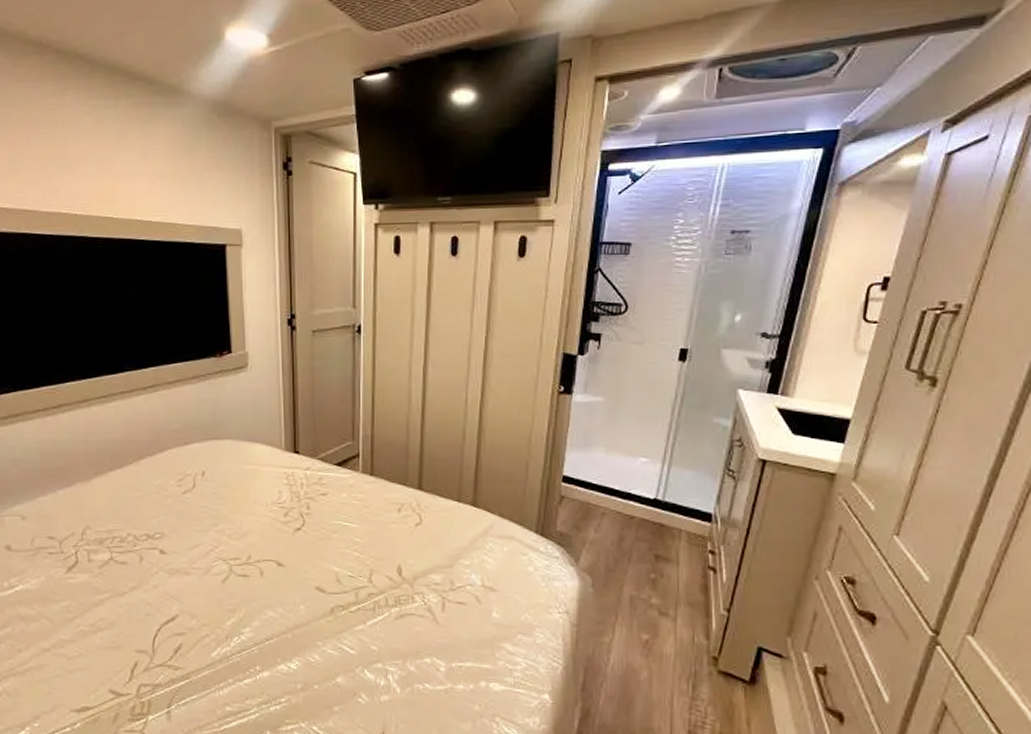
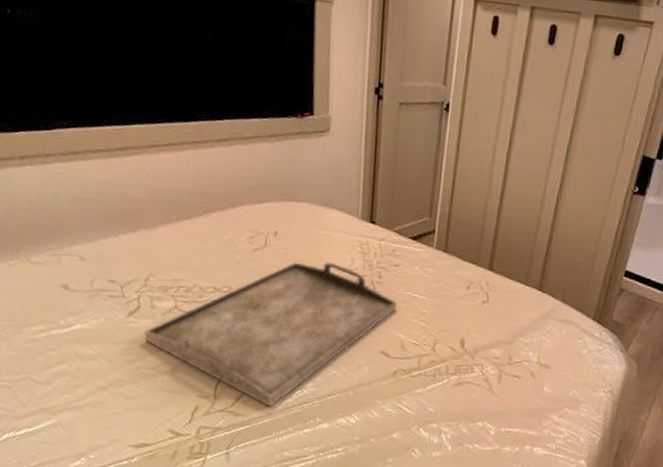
serving tray: none [83,497,328,657] -> present [144,261,397,407]

